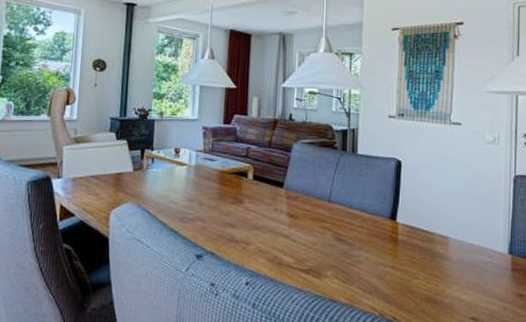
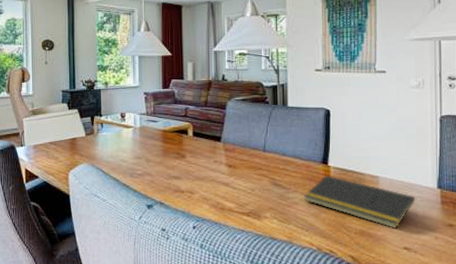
notepad: none [369,232,486,297] -> present [304,175,416,229]

